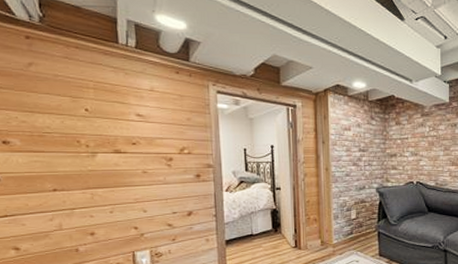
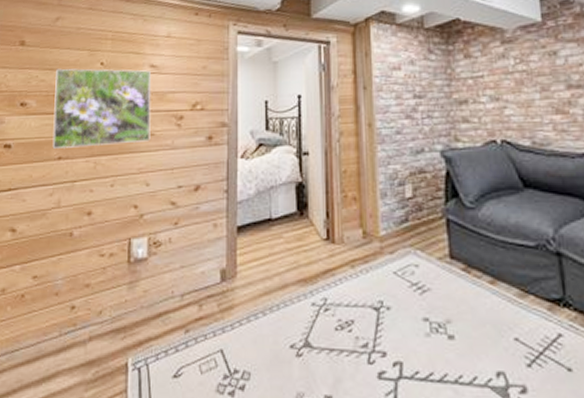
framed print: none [37,111,144,182] -> present [52,68,151,148]

